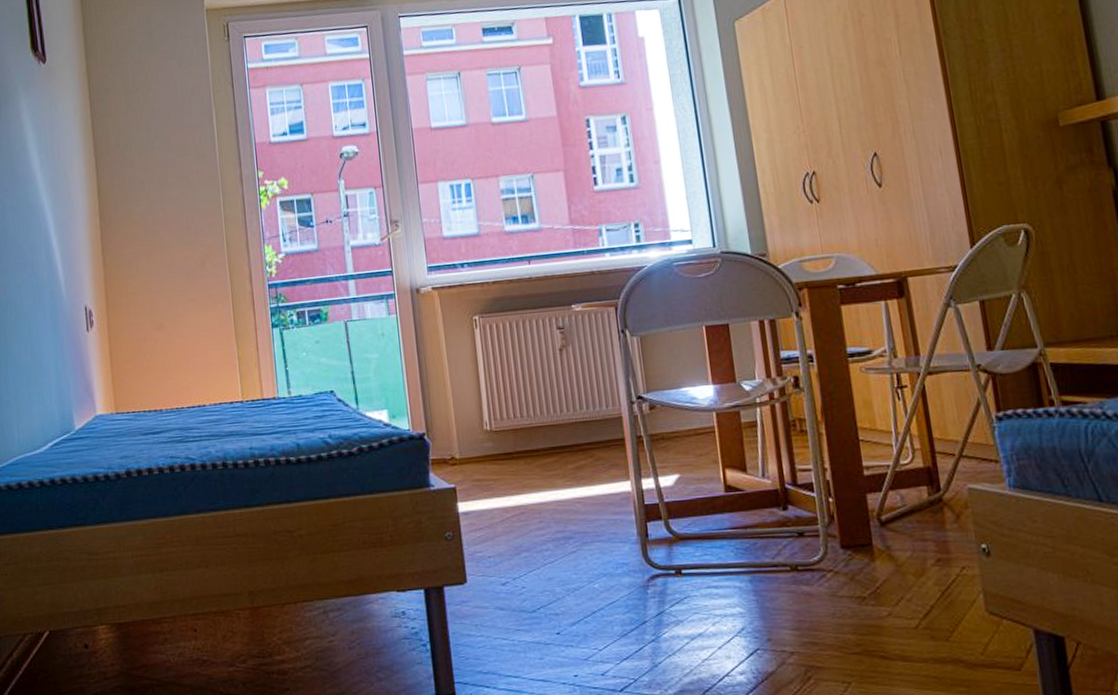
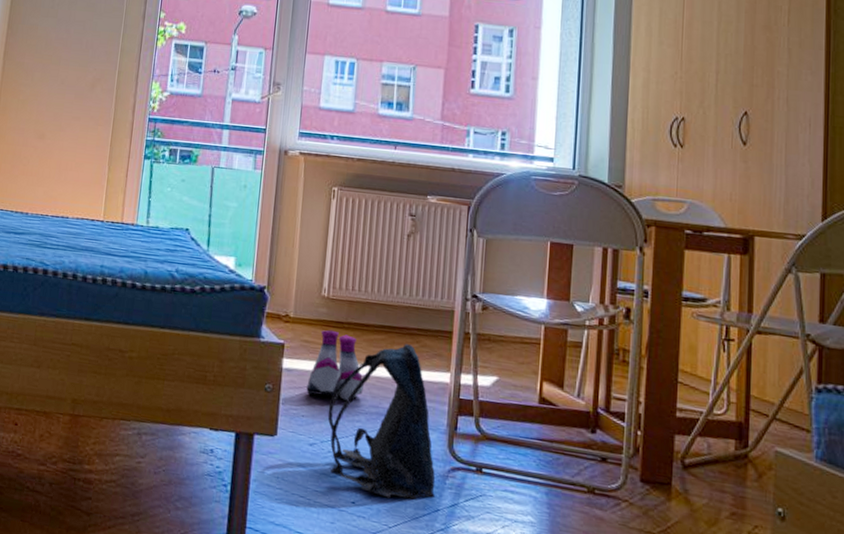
boots: none [487,463,546,534] -> present [306,330,363,401]
backpack: none [513,461,640,621] -> present [327,344,436,500]

